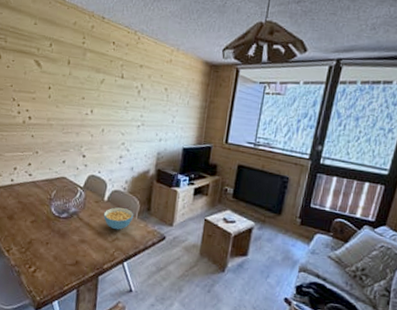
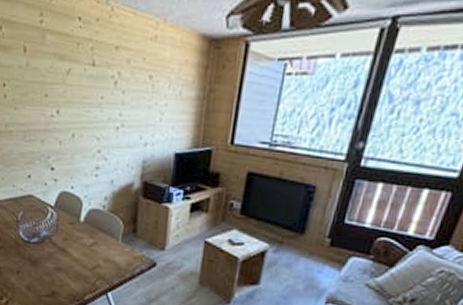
cereal bowl: present [103,207,134,230] -> none [80,229,117,256]

